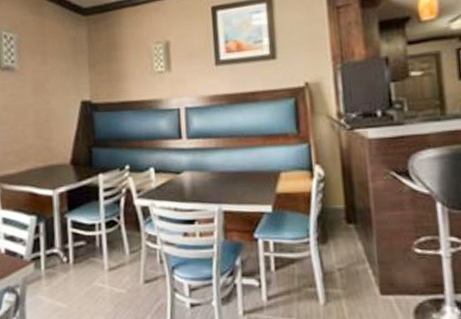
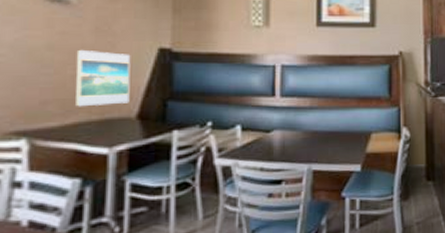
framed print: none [23,108,64,156] -> present [75,49,131,107]

